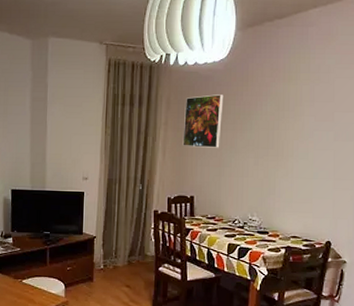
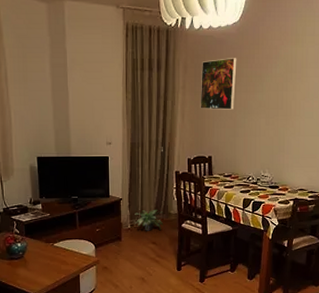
potted plant: none [108,249,140,273] -> present [135,209,164,231]

